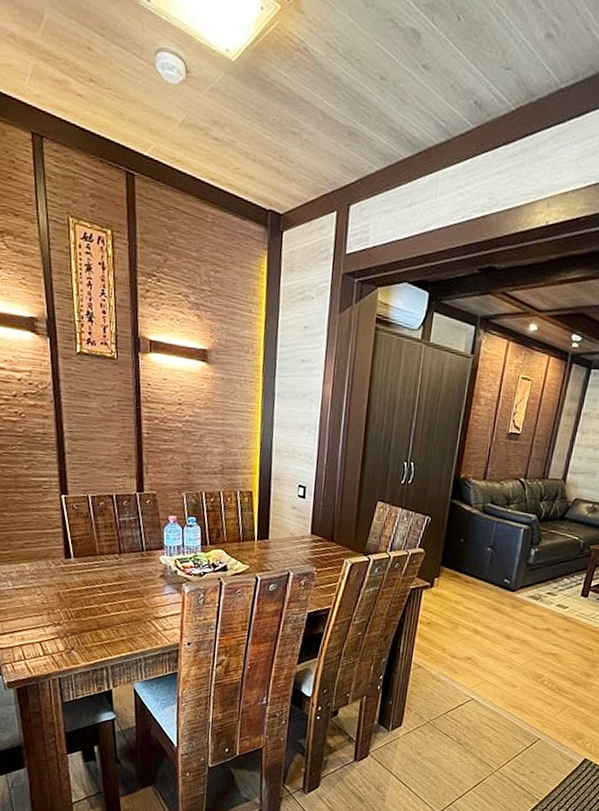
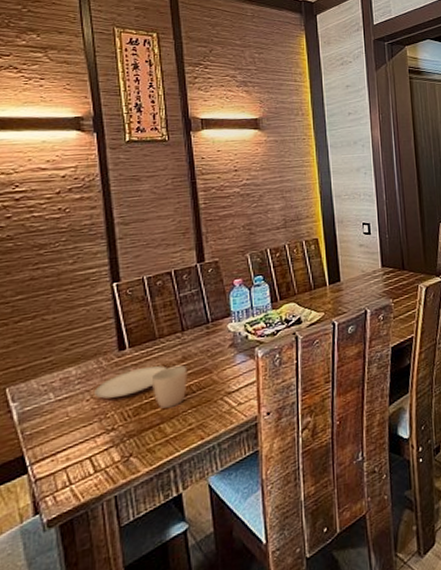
plate: none [44,577,105,599] -> present [94,366,166,399]
cup: none [91,582,123,619] -> present [151,365,188,409]

